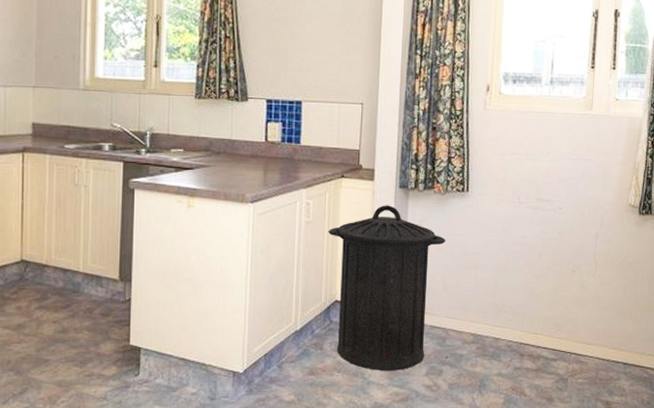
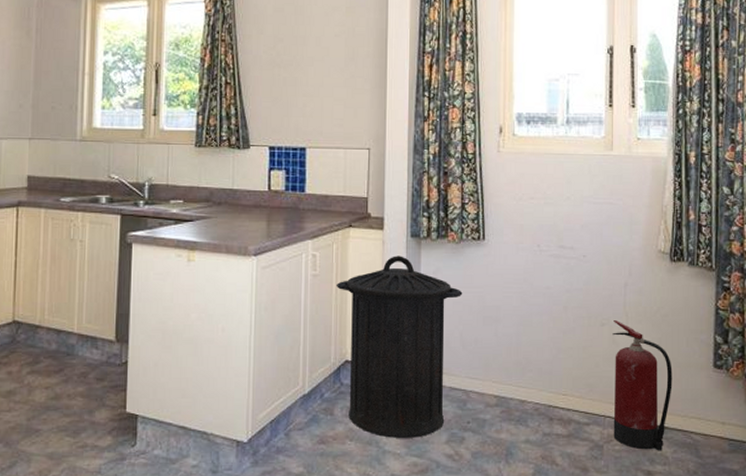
fire extinguisher: none [577,267,635,384] -> present [612,320,672,451]

